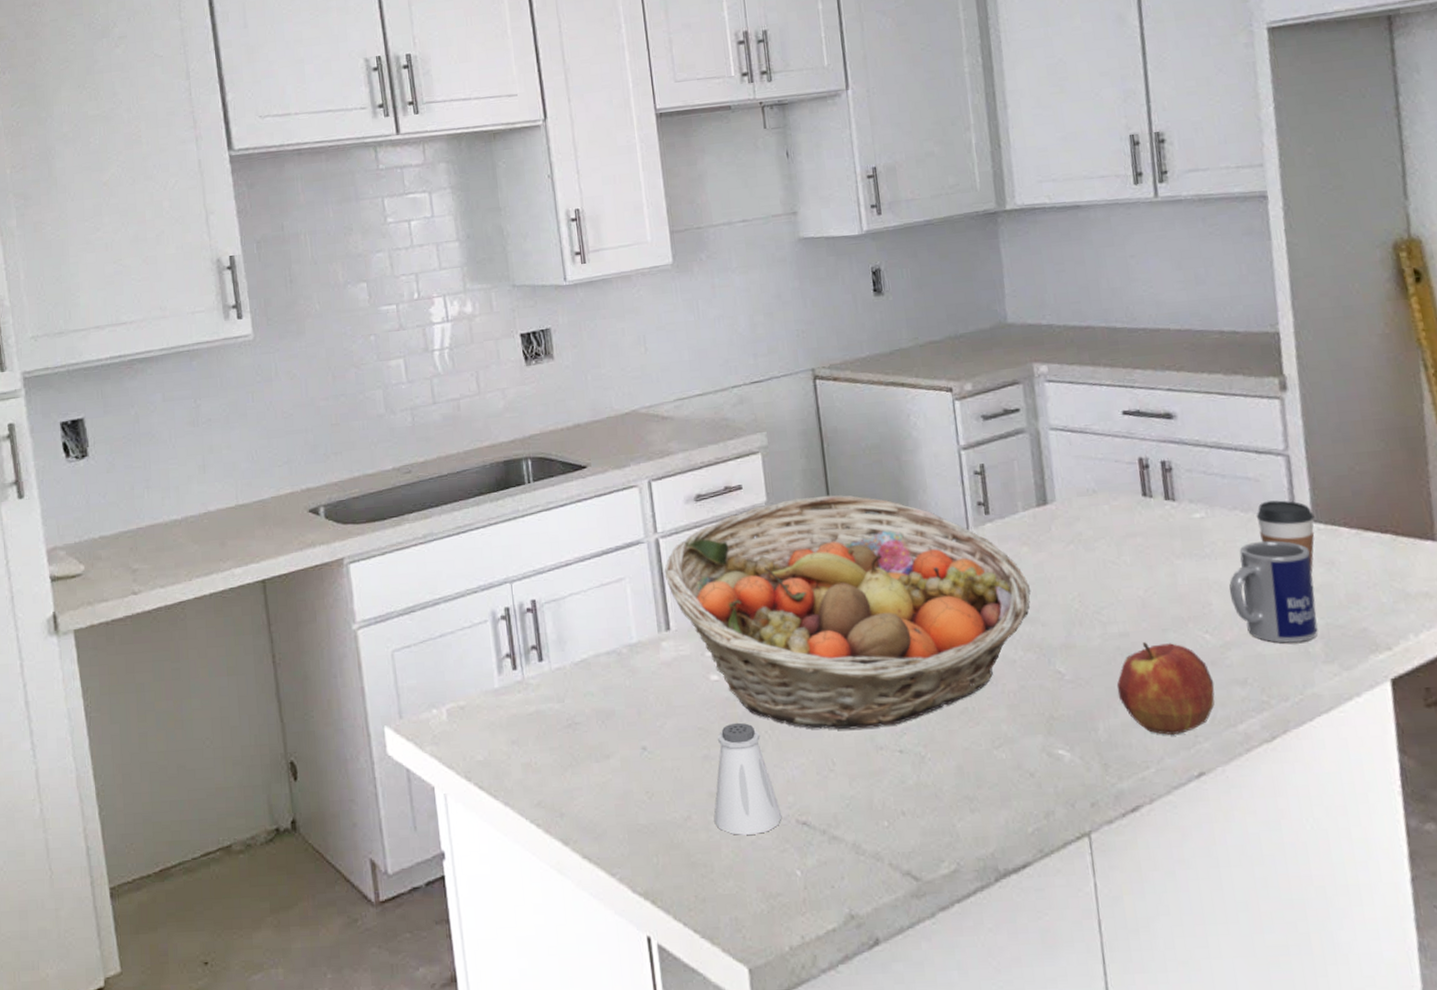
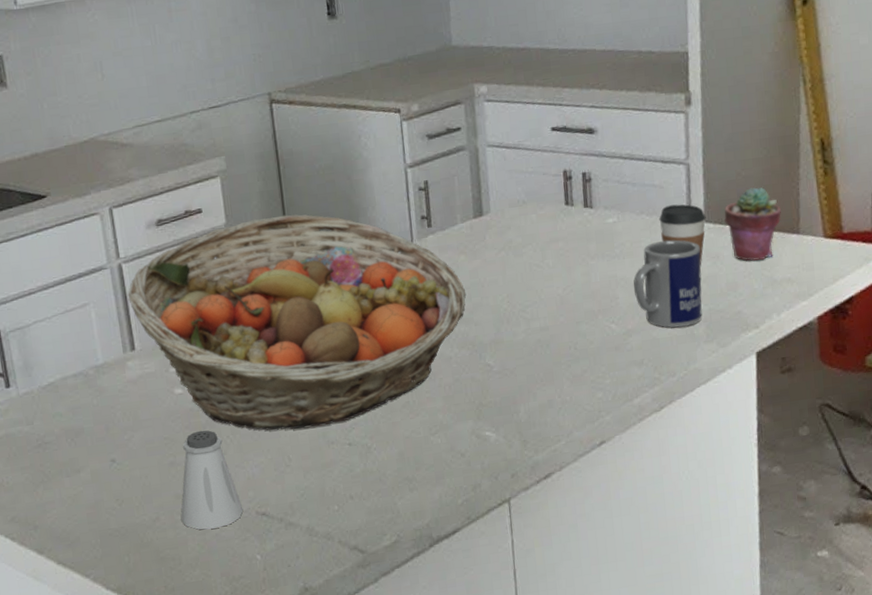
apple: present [1116,642,1215,735] -> none [536,333,617,412]
potted succulent: none [1336,484,1409,570] -> present [724,187,781,262]

